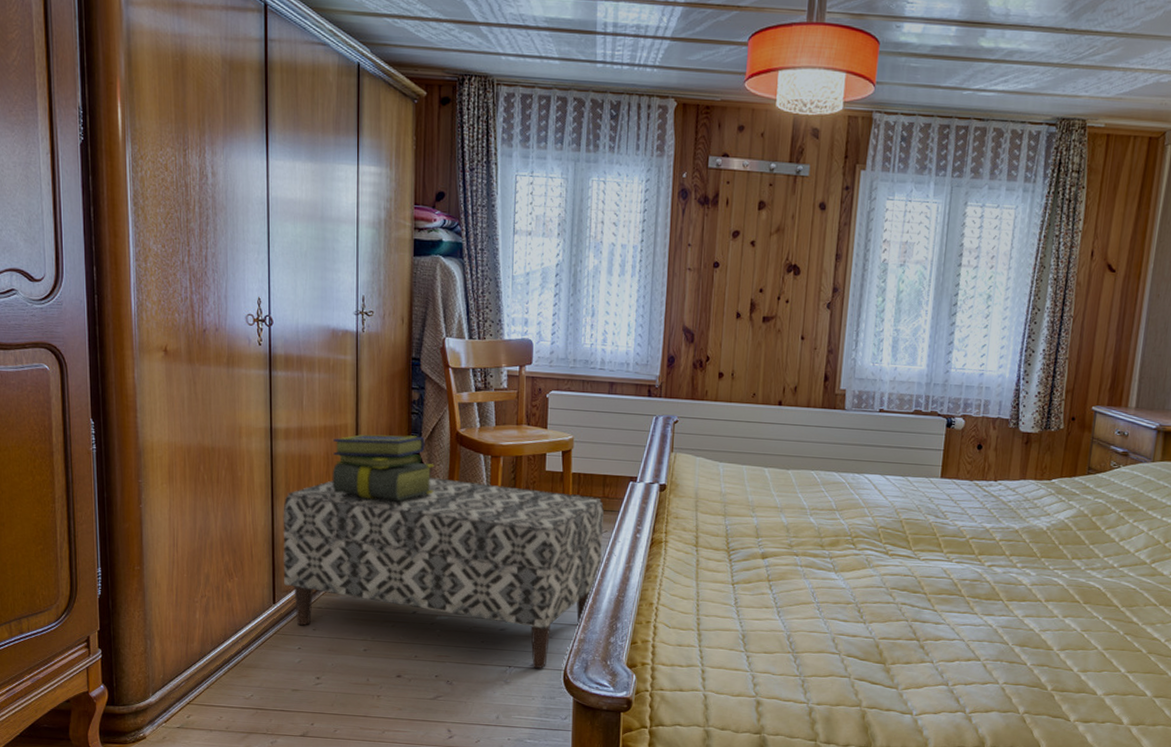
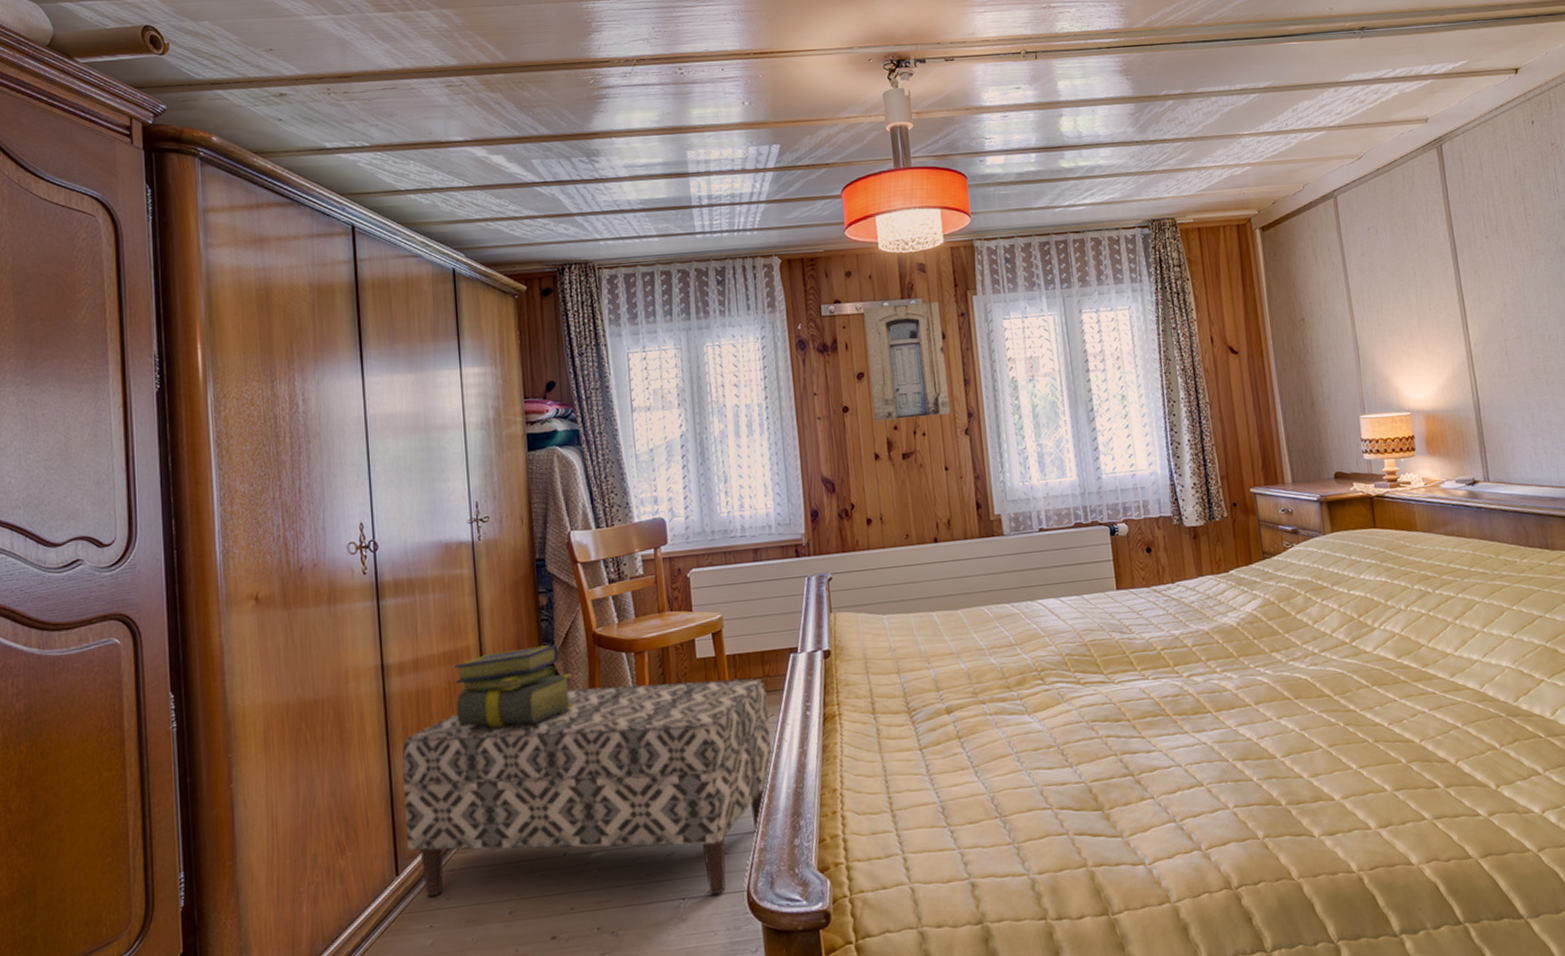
wall art: none [742,165,826,286] -> present [863,301,951,421]

